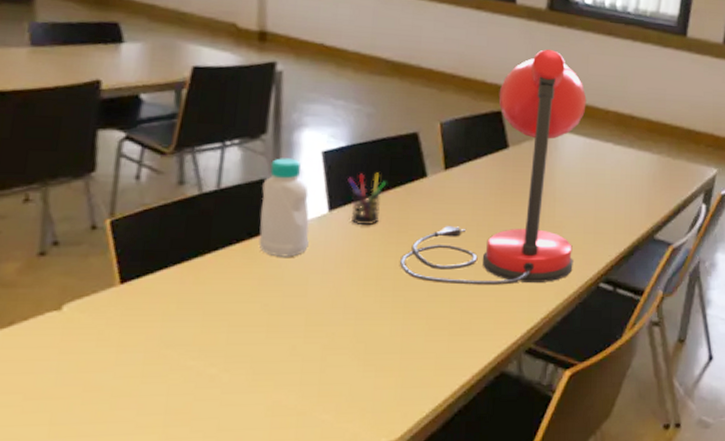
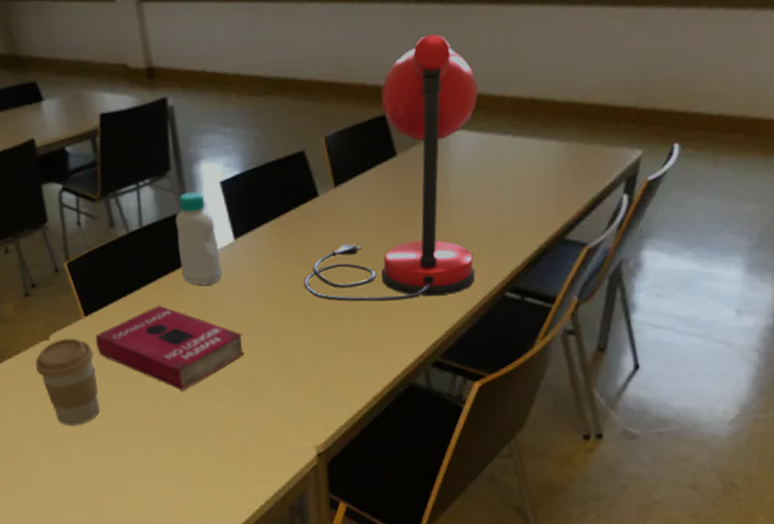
coffee cup: none [31,309,123,421] -> present [35,338,99,425]
book: none [128,276,321,377] -> present [96,305,245,391]
pen holder: present [347,173,386,226] -> none [246,197,281,250]

